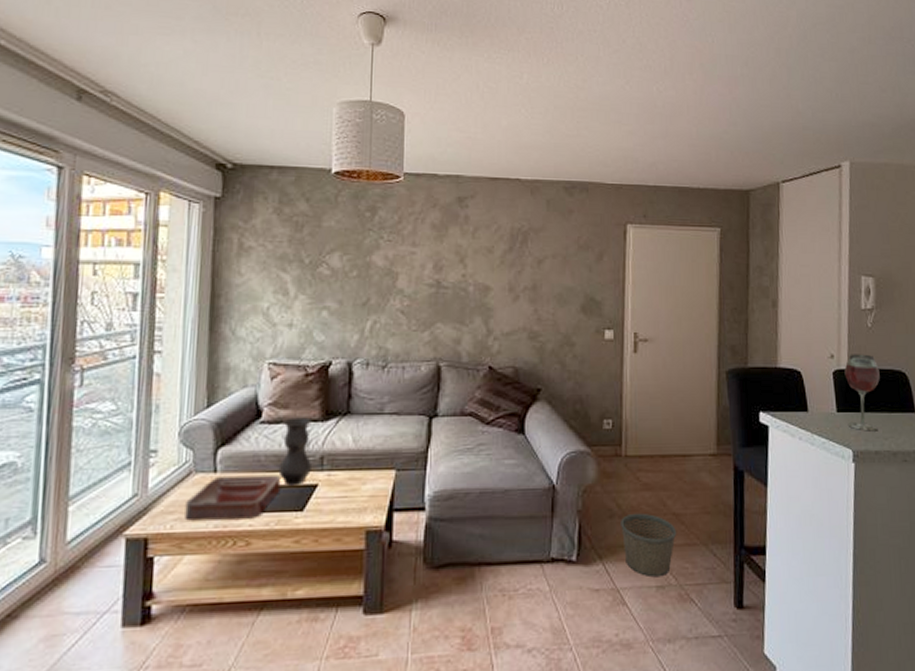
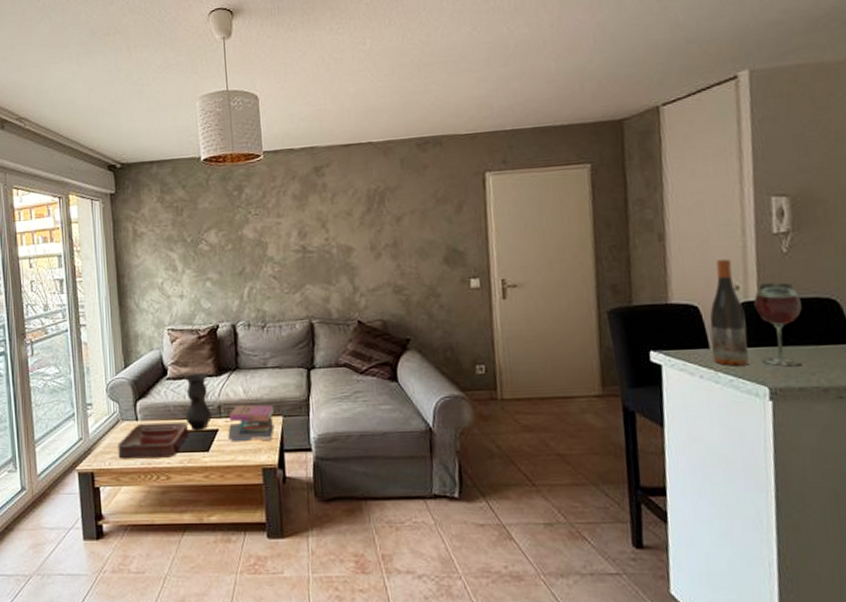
books: none [329,455,387,500] -> present [228,404,275,442]
basket: present [620,513,677,578] -> none [501,453,563,515]
wine bottle: none [809,329,839,429] -> present [710,259,749,366]

